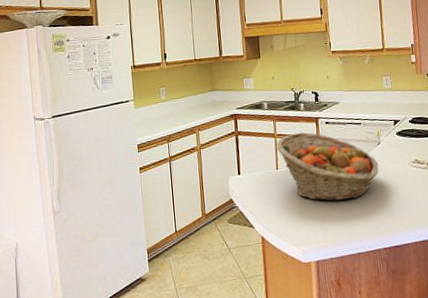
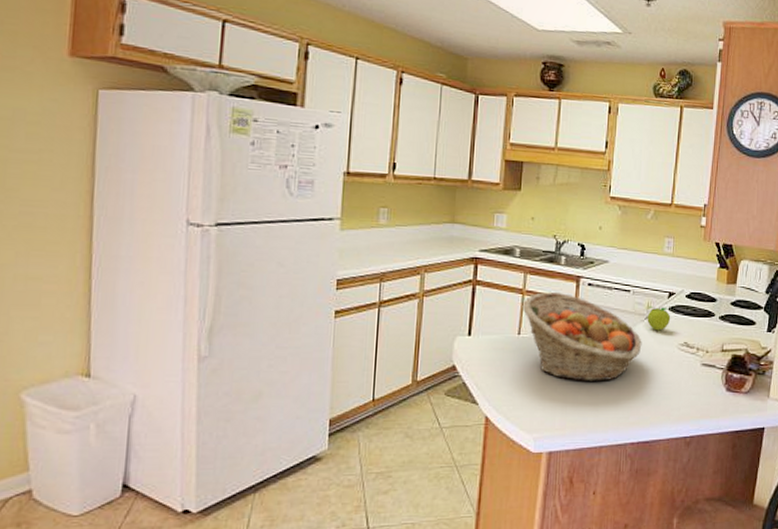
fruit: none [379,133,400,153] -> present [647,305,671,331]

